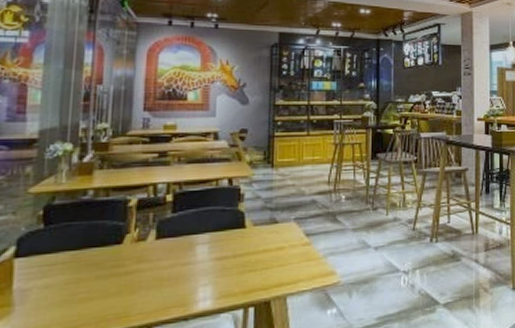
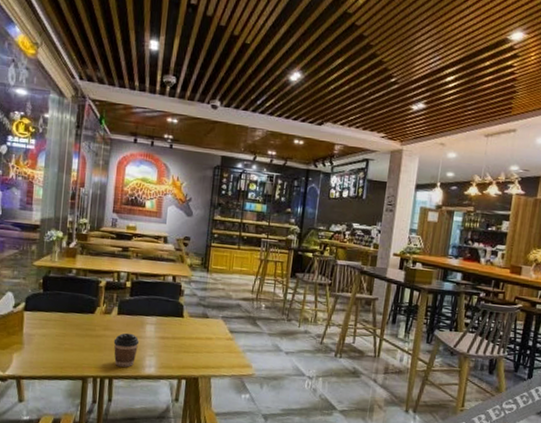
coffee cup: none [151,260,189,308] -> present [113,332,140,367]

